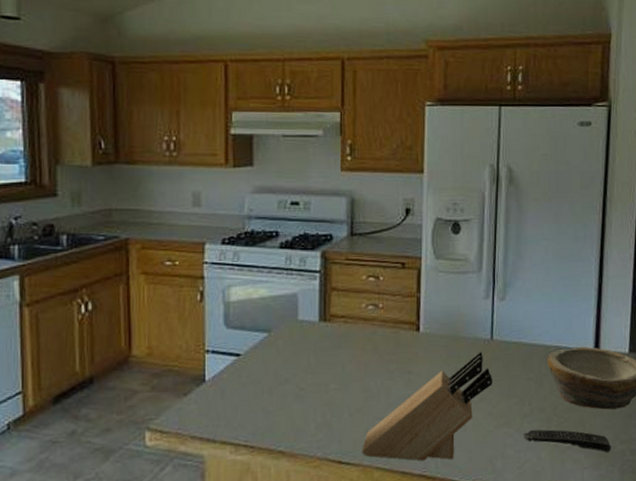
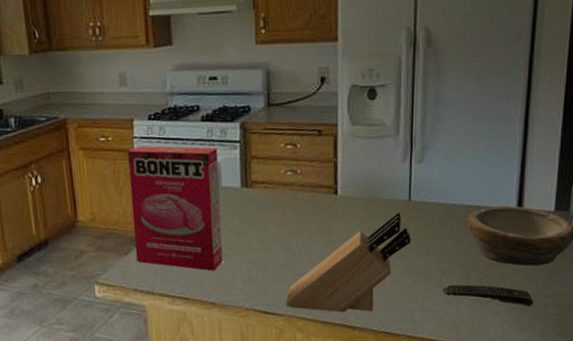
cereal box: none [196,271,296,415] -> present [128,145,223,271]

